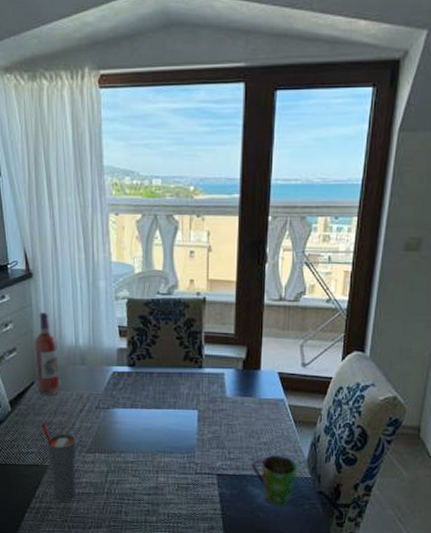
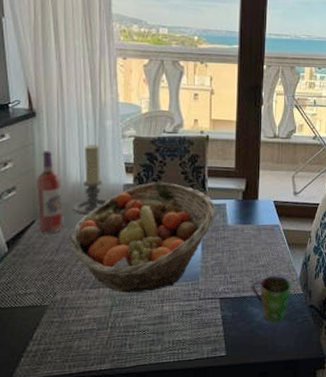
cup: present [42,423,76,503] -> none [42,262,79,343]
fruit basket: none [67,347,213,461] -> present [70,182,216,293]
candle holder: none [69,307,102,379] -> present [73,145,108,216]

